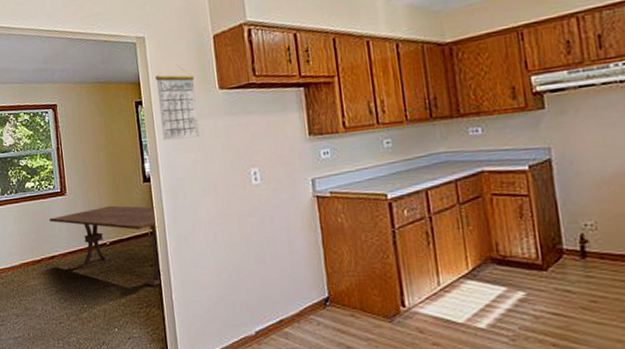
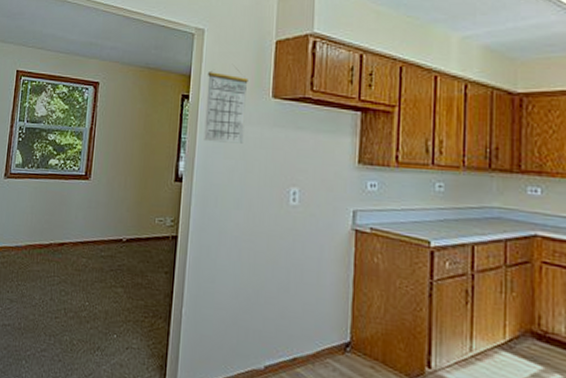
dining table: present [50,205,163,286] -> none [67,199,182,296]

